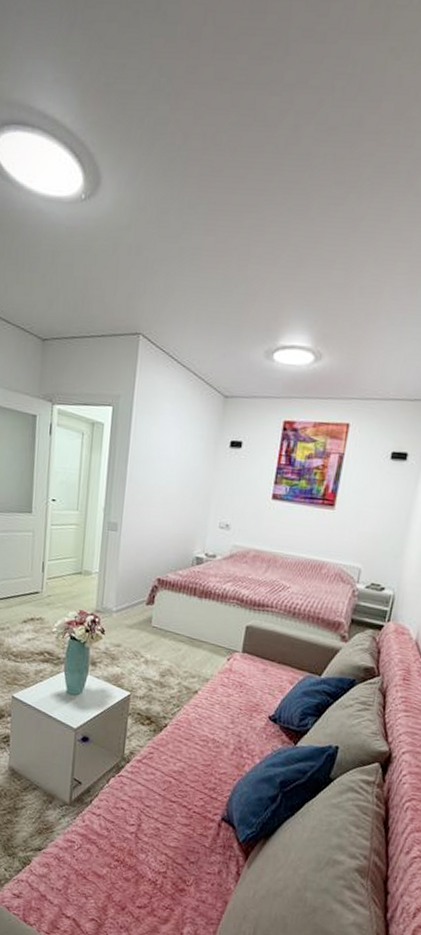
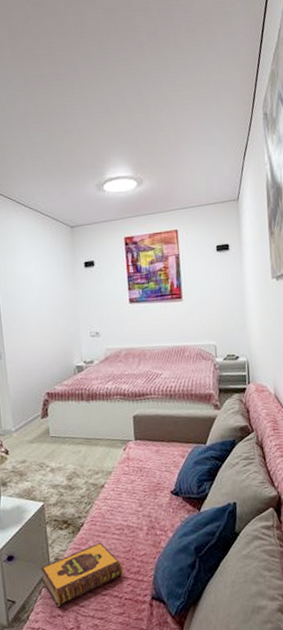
hardback book: none [112,748,199,800] -> present [40,542,124,607]

